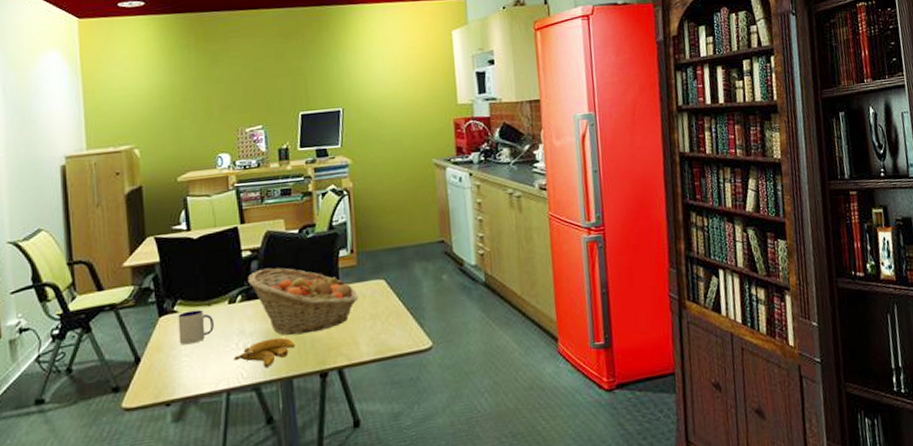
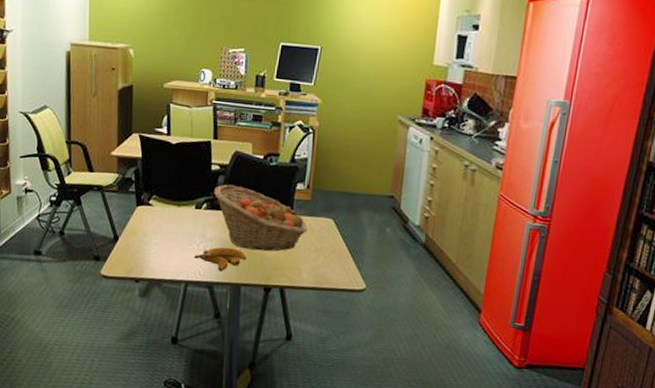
mug: present [178,309,214,345] -> none [151,206,181,236]

